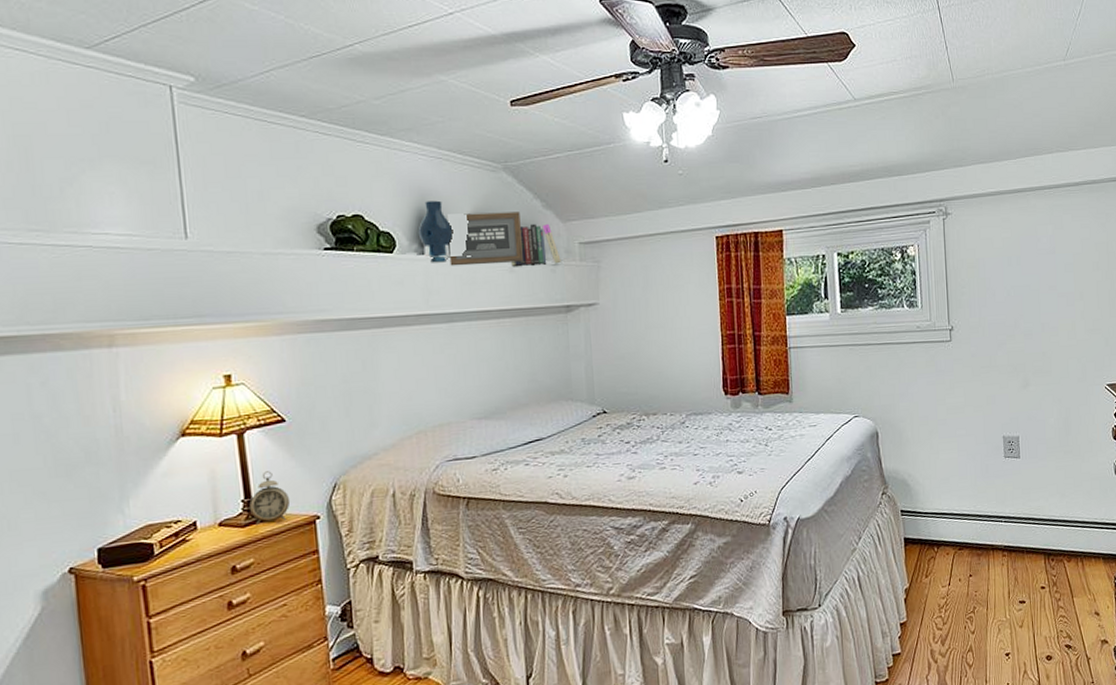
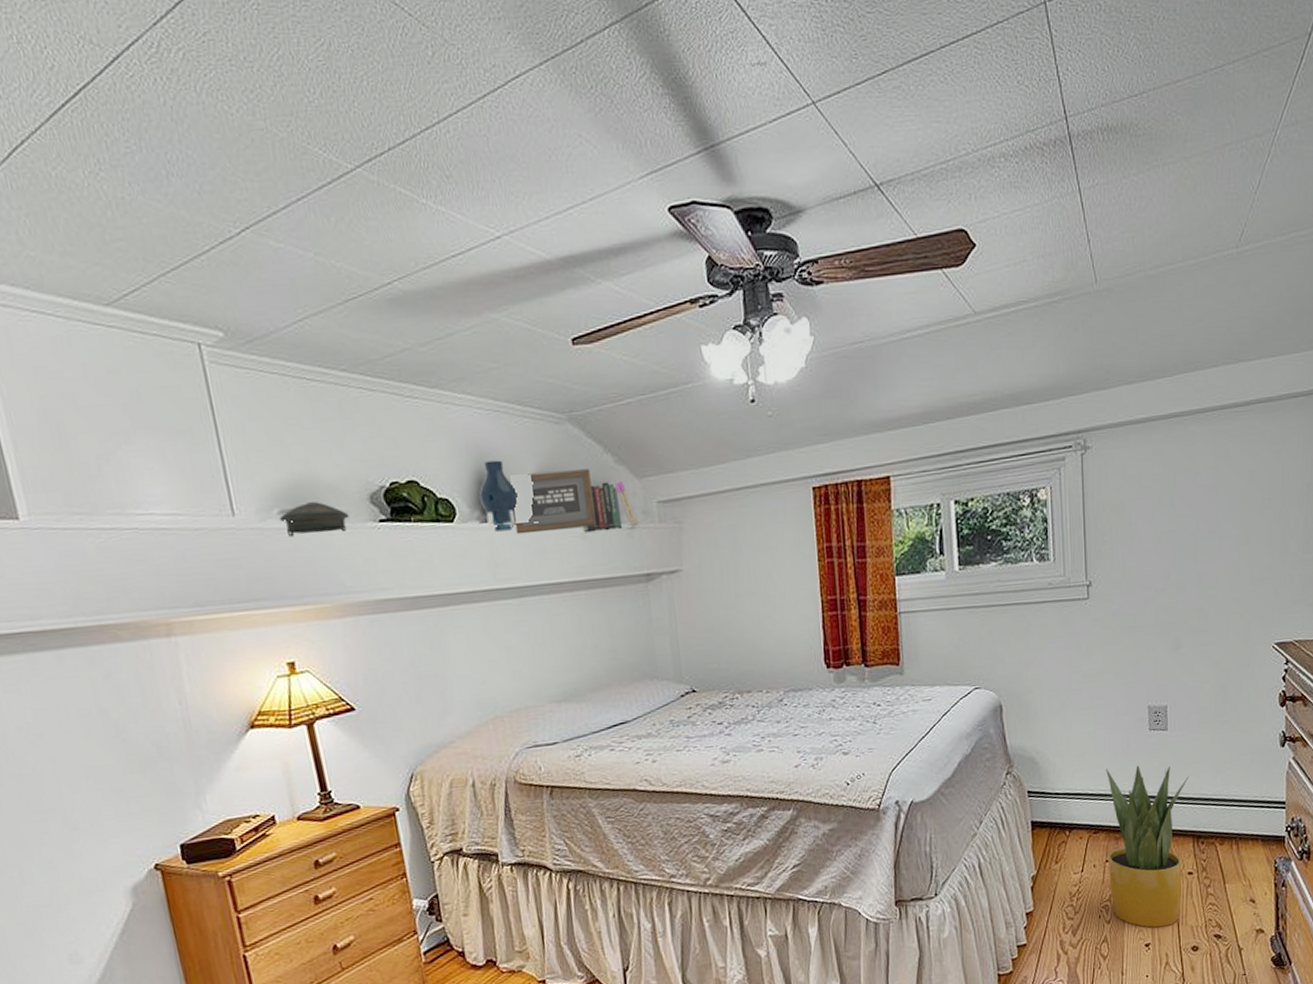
decorative box: none [231,230,296,260] -> present [280,502,349,538]
alarm clock: present [249,471,291,526] -> none [326,762,368,819]
planter: none [968,488,1040,638] -> present [1106,765,1190,928]

